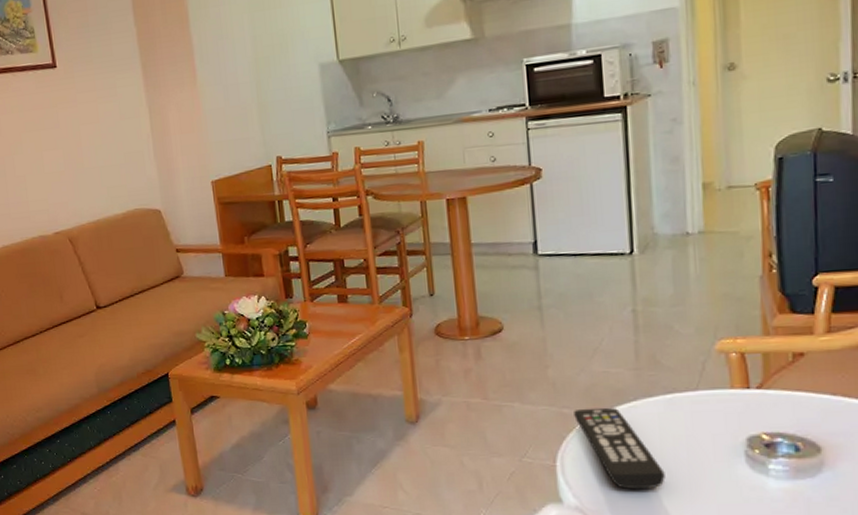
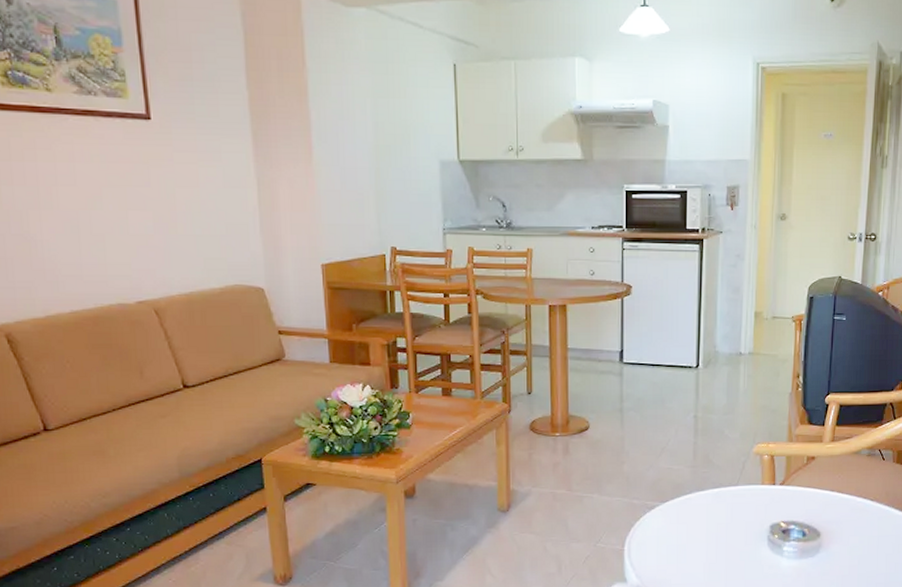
remote control: present [574,407,665,490] -> none [642,499,708,570]

